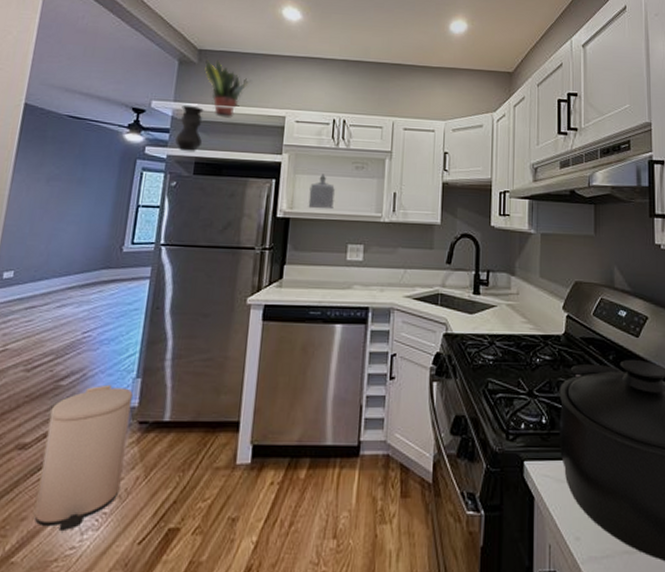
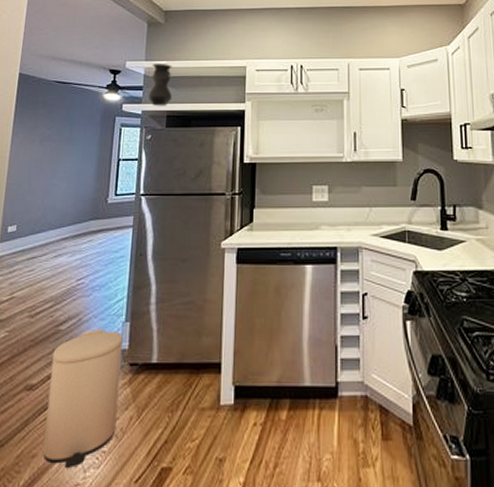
potted plant: present [205,59,251,118] -> none [171,18,213,72]
decorative jar: present [308,173,335,210] -> none [273,118,297,153]

